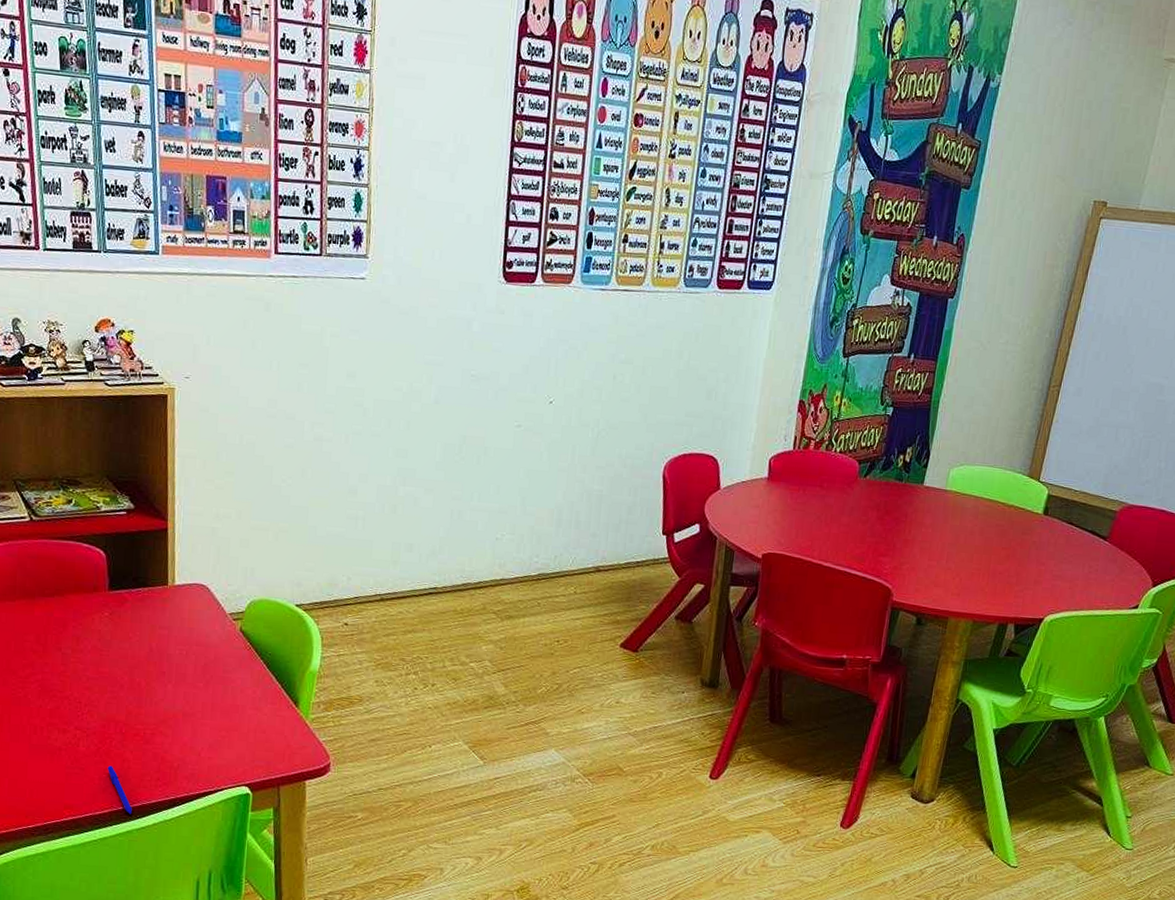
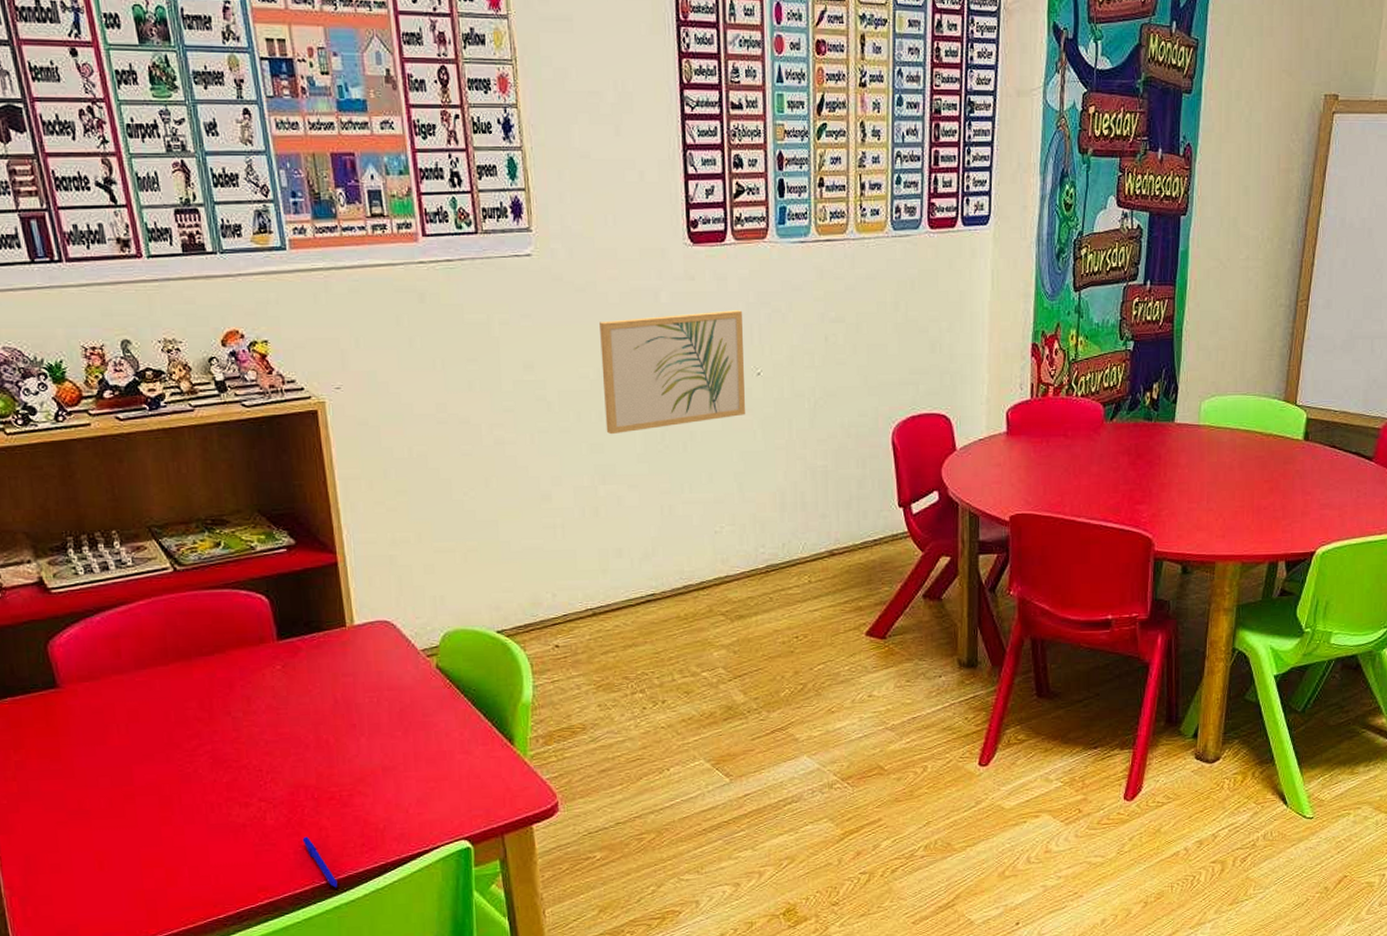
wall art: none [411,342,543,443] -> present [600,310,745,435]

